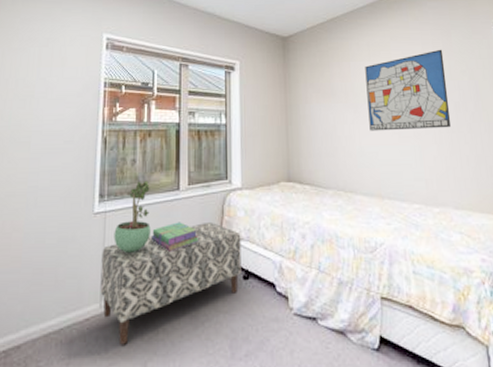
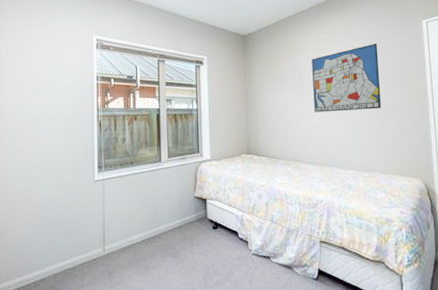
bench: present [100,223,241,345] -> none [102,187,211,278]
potted plant: present [114,181,151,253] -> none [111,155,140,210]
stack of books: present [152,222,198,252] -> none [141,186,177,209]

